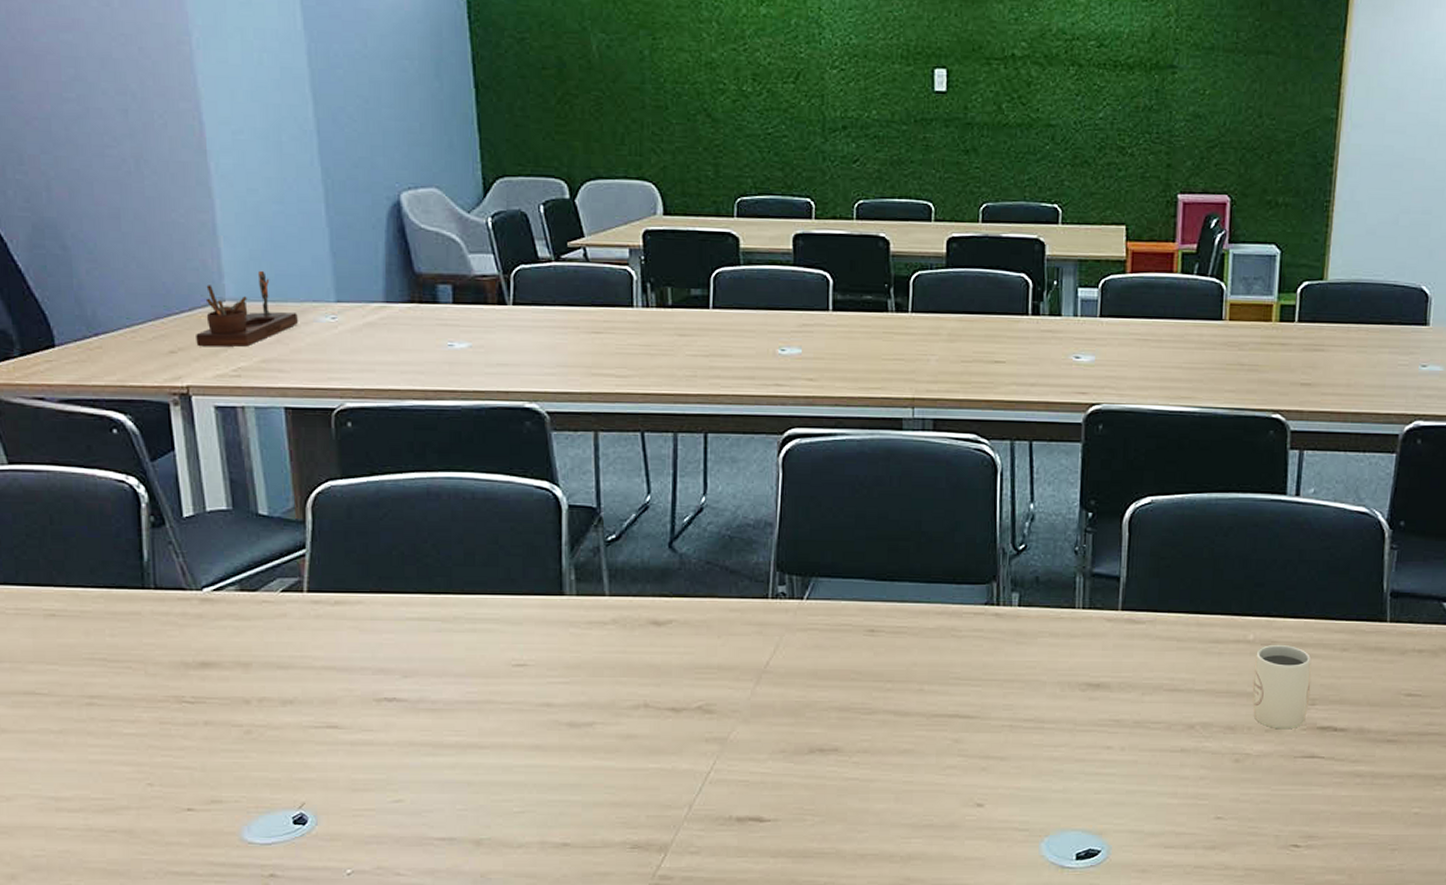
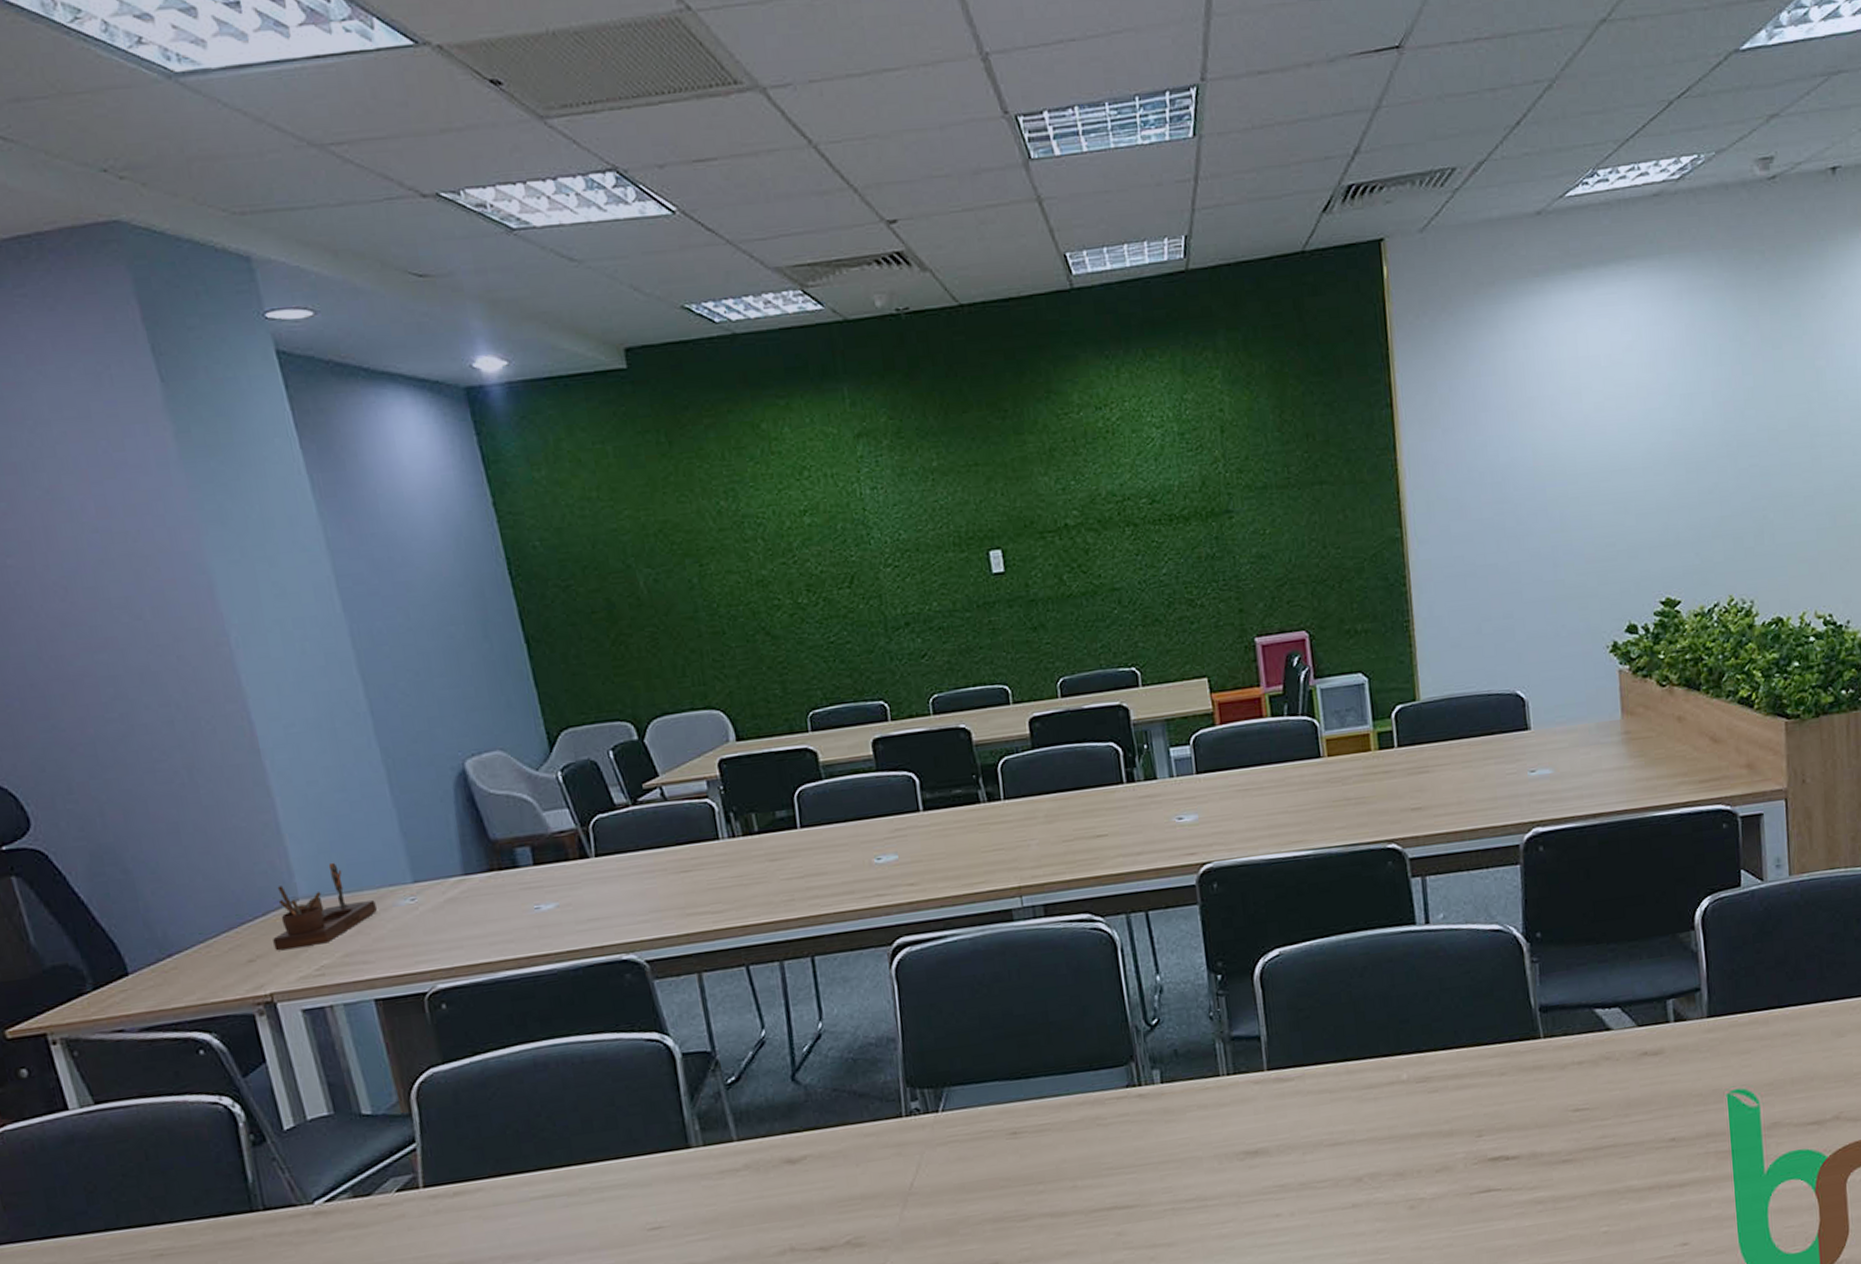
mug: present [1252,644,1312,730] -> none [1412,1078,1476,1168]

